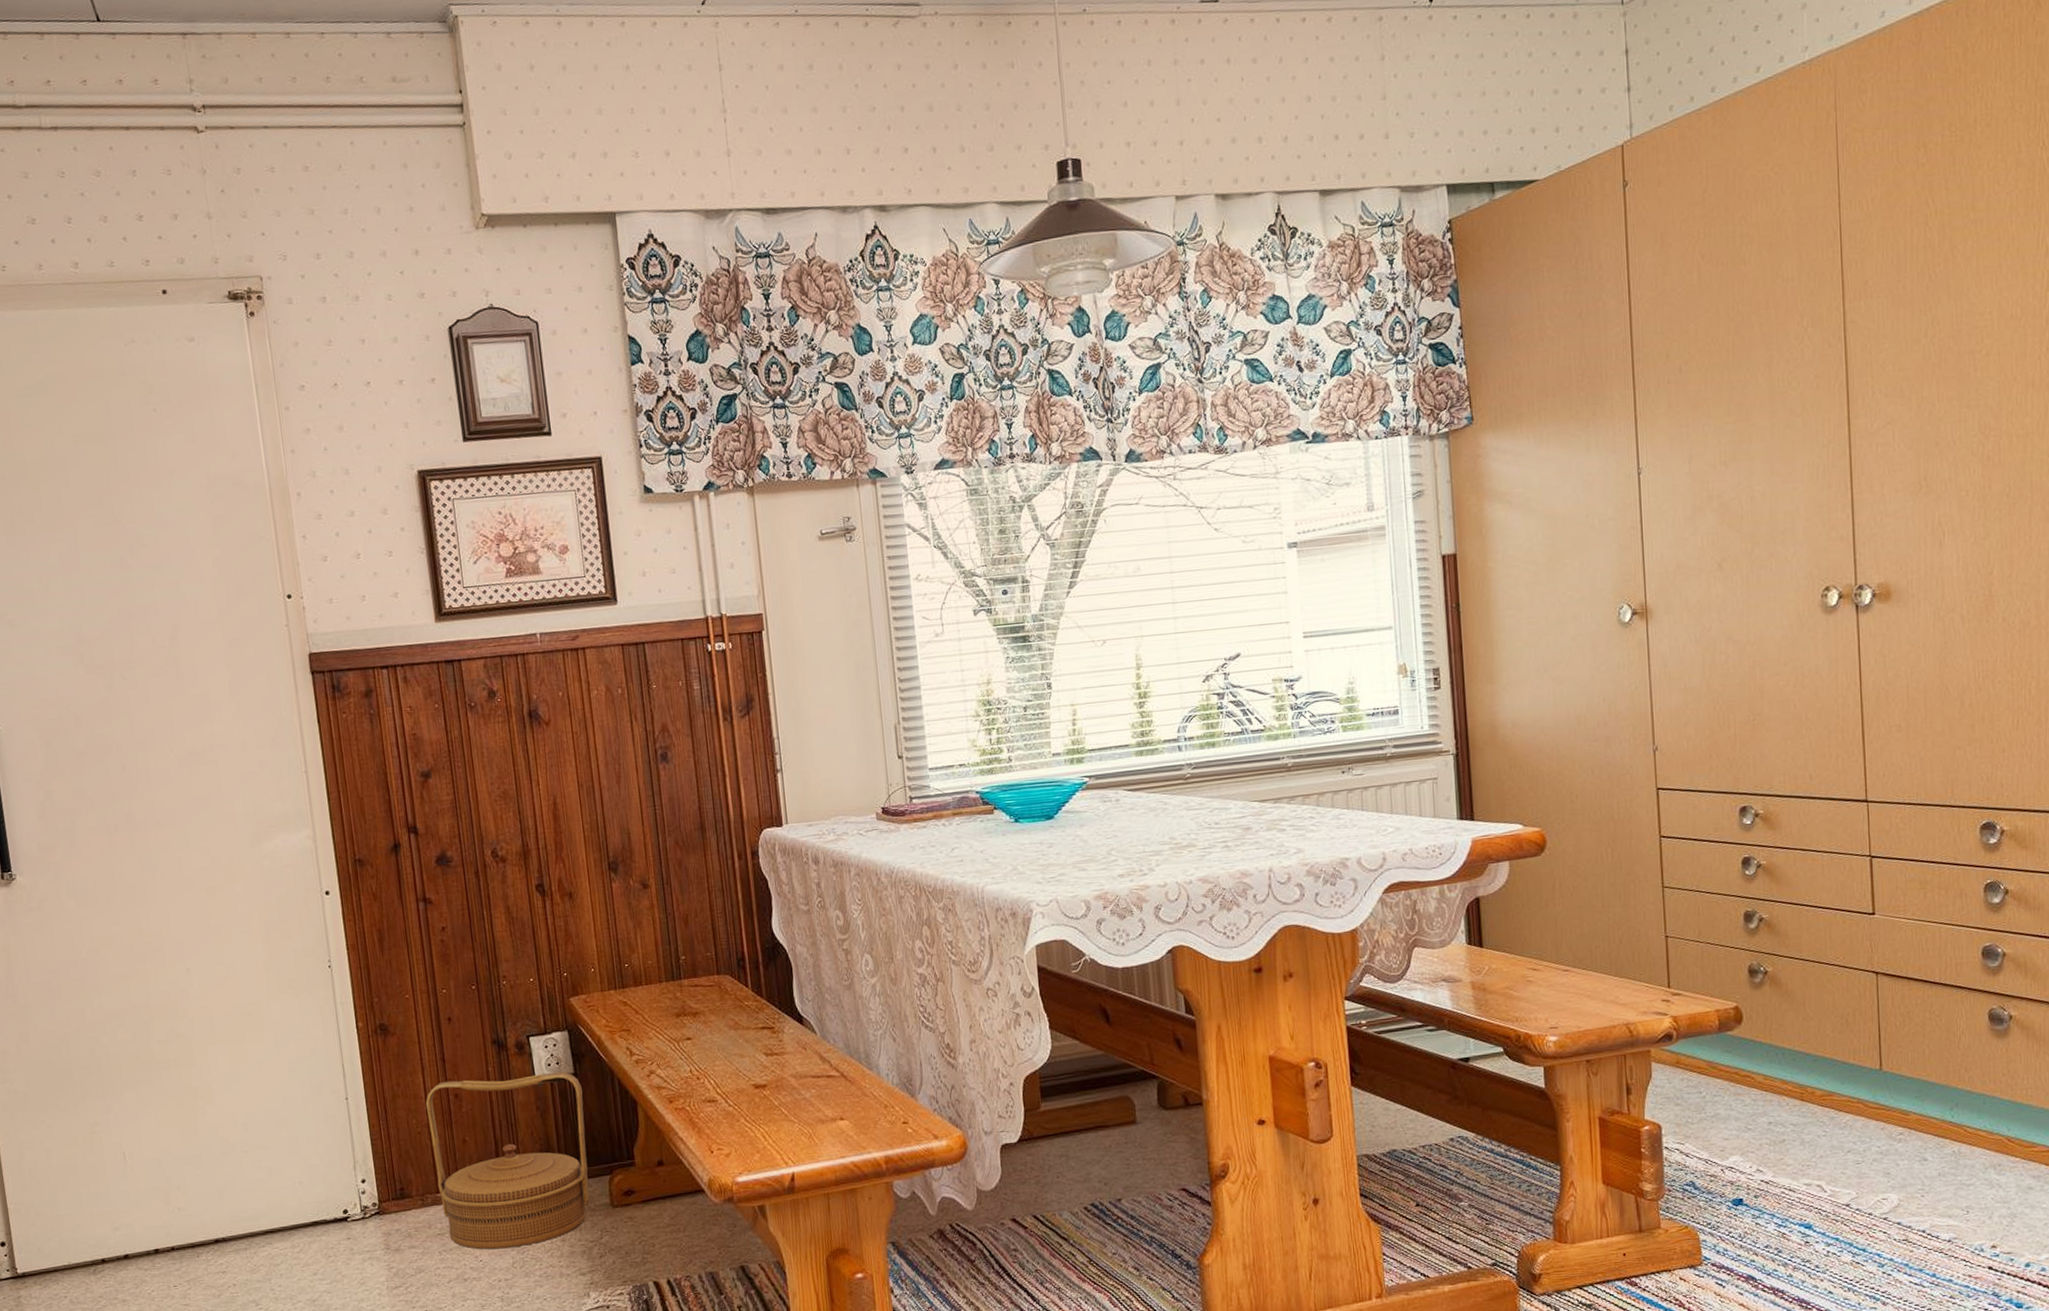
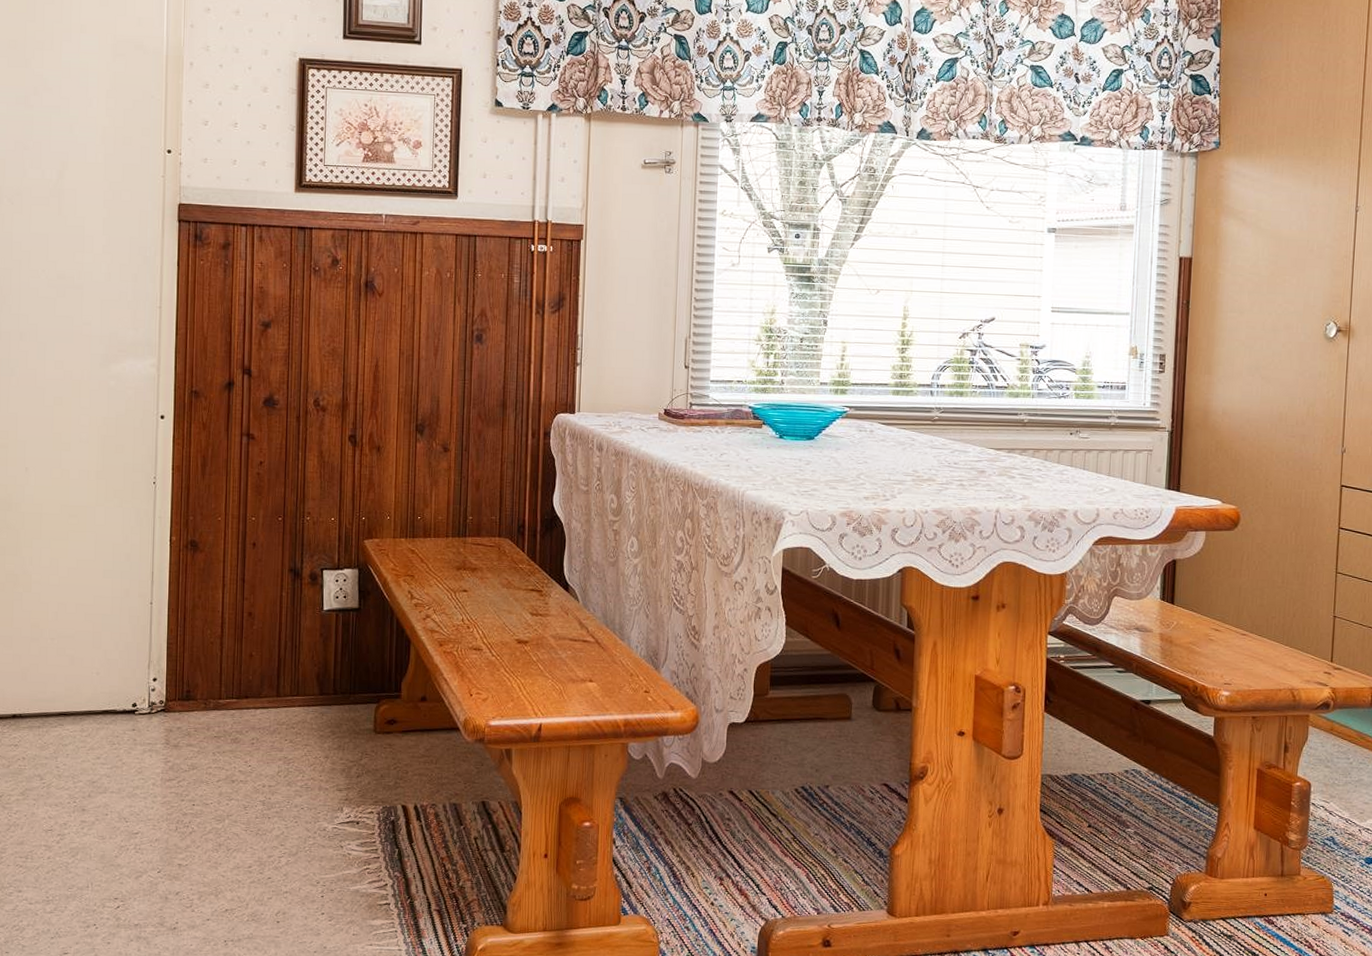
basket: present [425,1071,590,1250] -> none [221,599,363,758]

